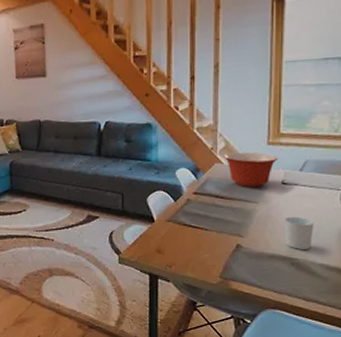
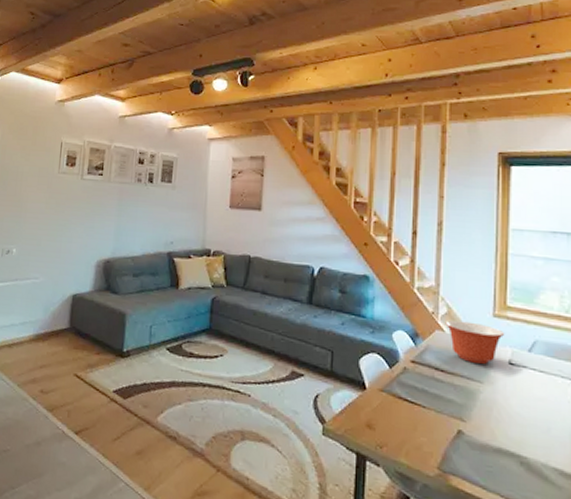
cup: present [284,216,315,249] -> none [512,404,546,447]

